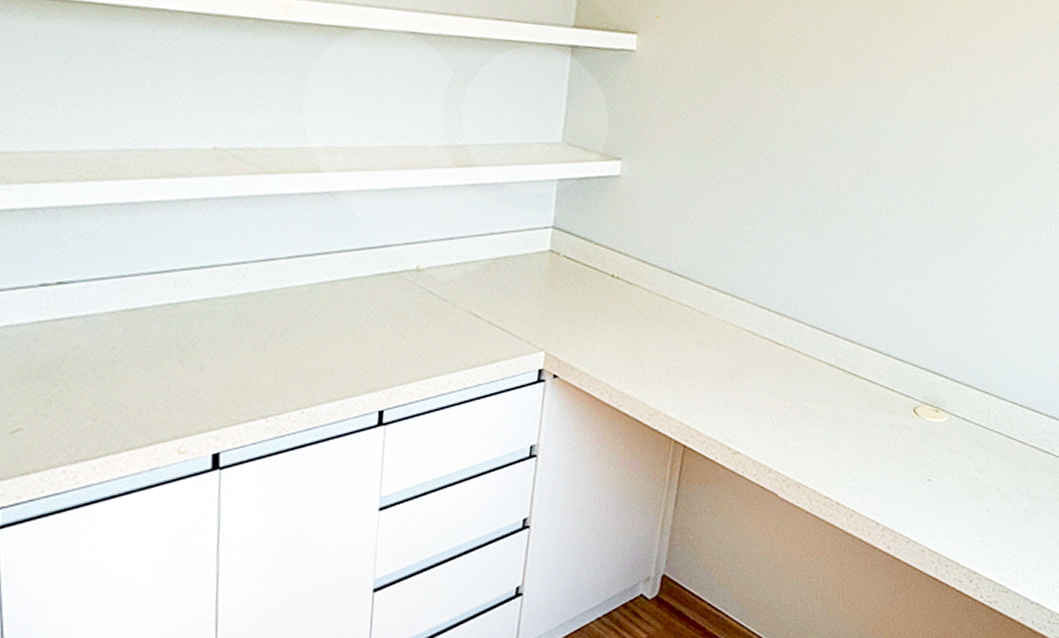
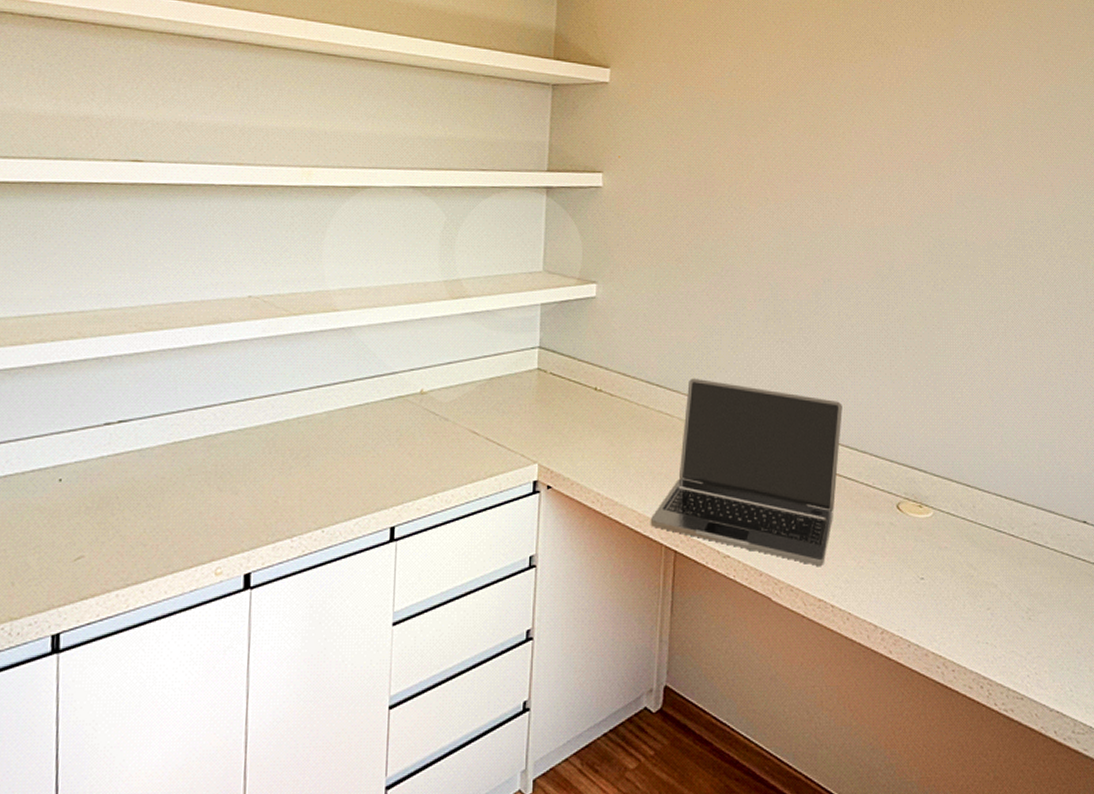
laptop: none [661,269,872,465] -> present [651,378,842,566]

